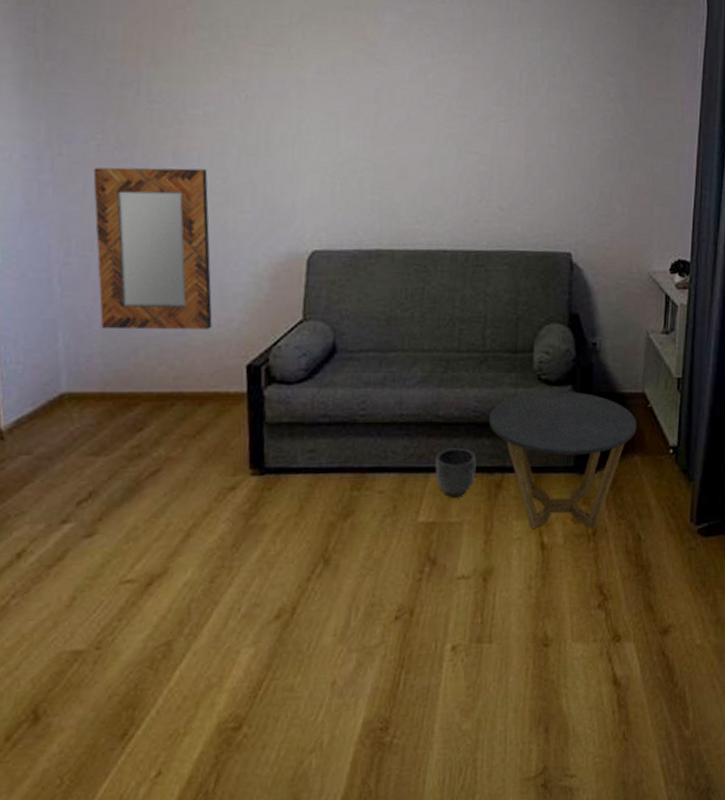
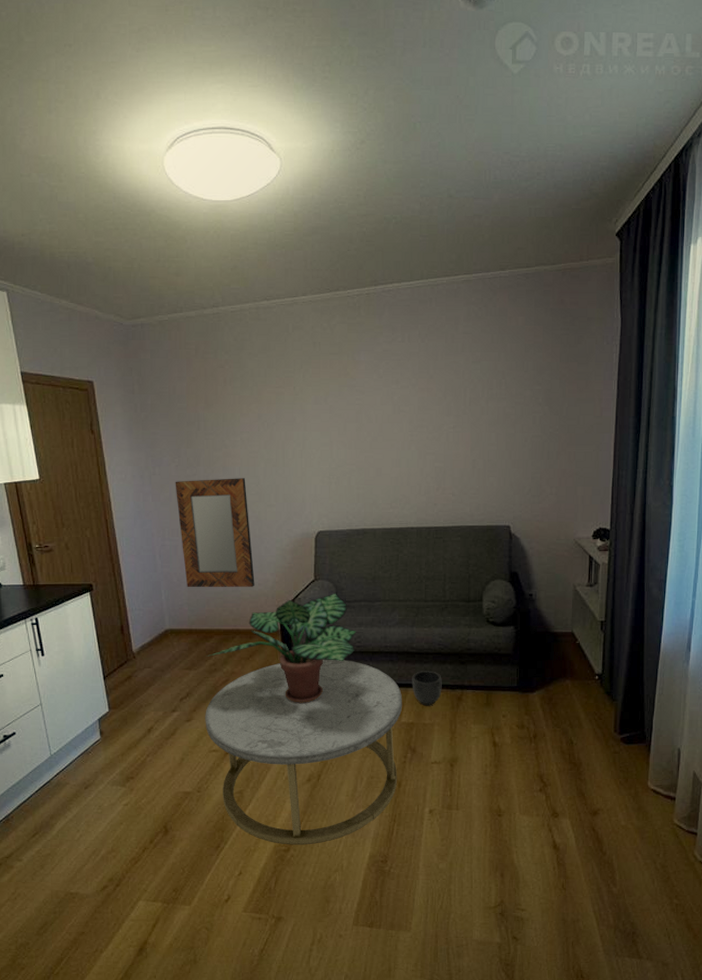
coffee table: none [116,434,421,720] -> present [205,659,403,845]
potted plant: none [125,339,361,501] -> present [206,593,357,703]
side table: present [488,390,637,530] -> none [450,630,568,734]

